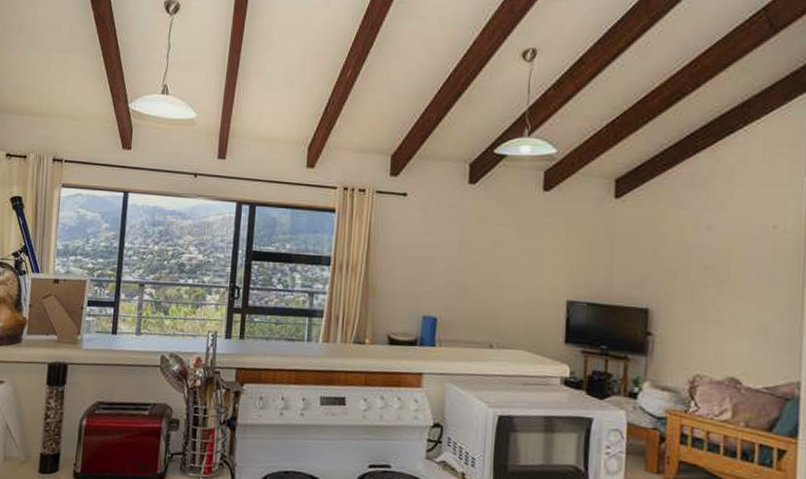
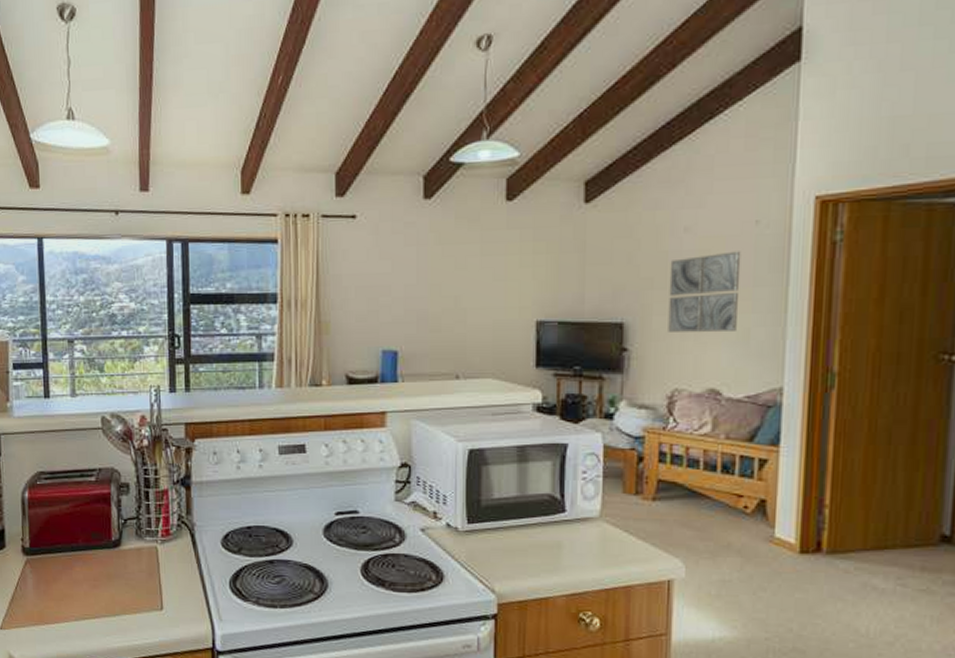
wall art: none [690,251,760,326] -> present [668,251,741,333]

